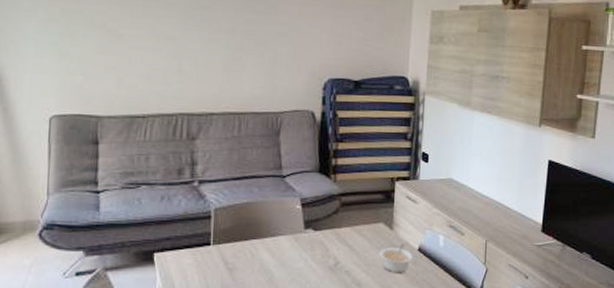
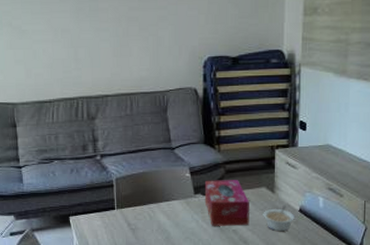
tissue box: none [315,213,365,266] -> present [204,180,249,226]

